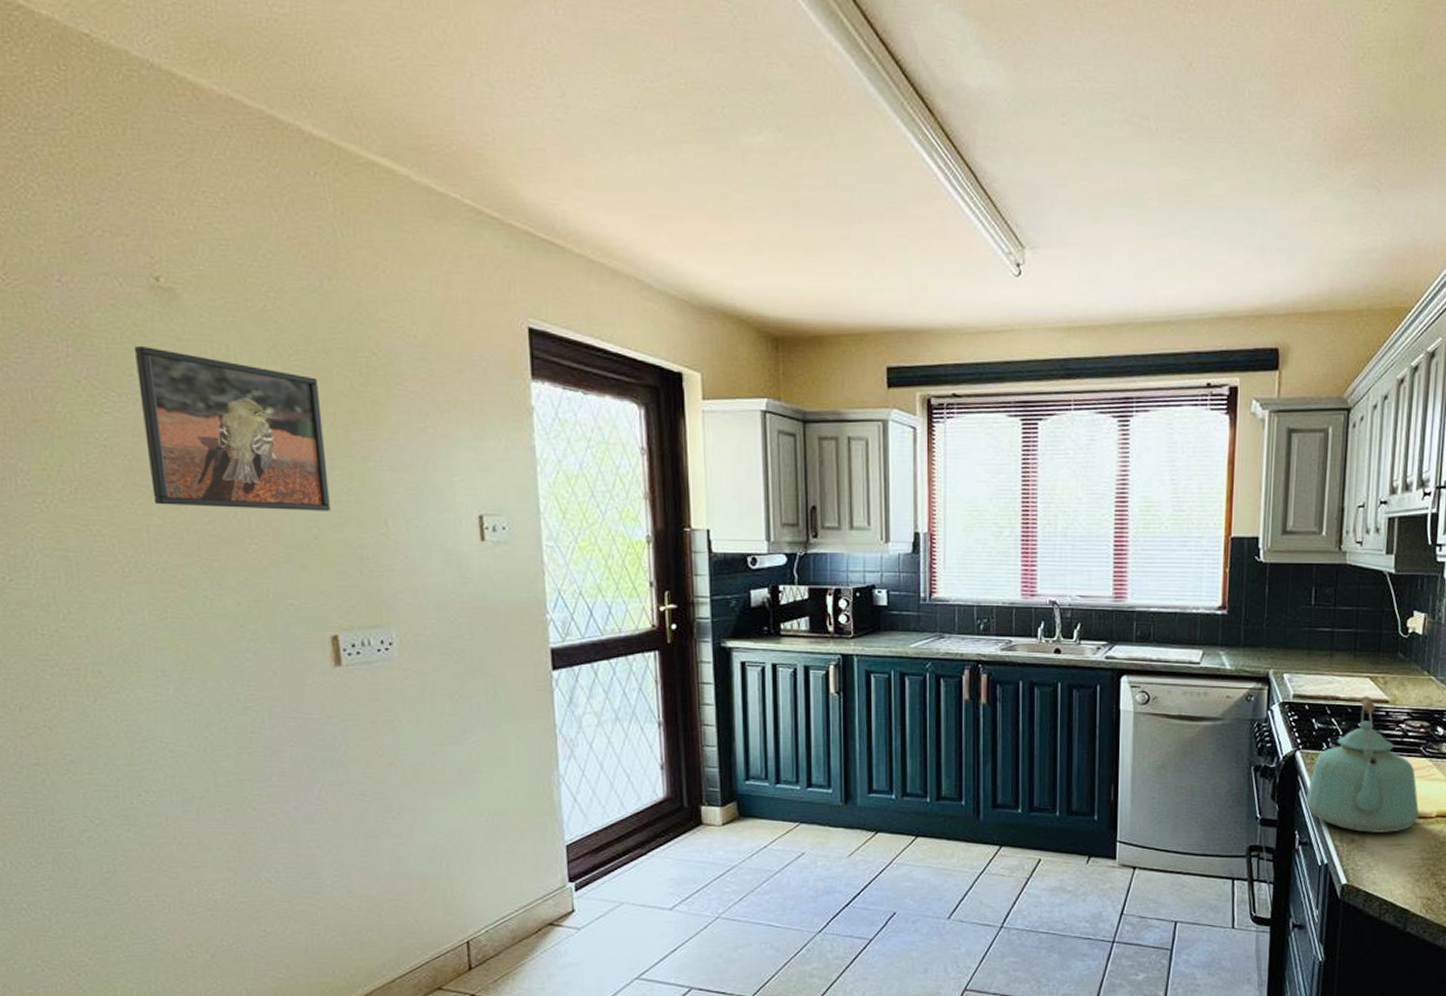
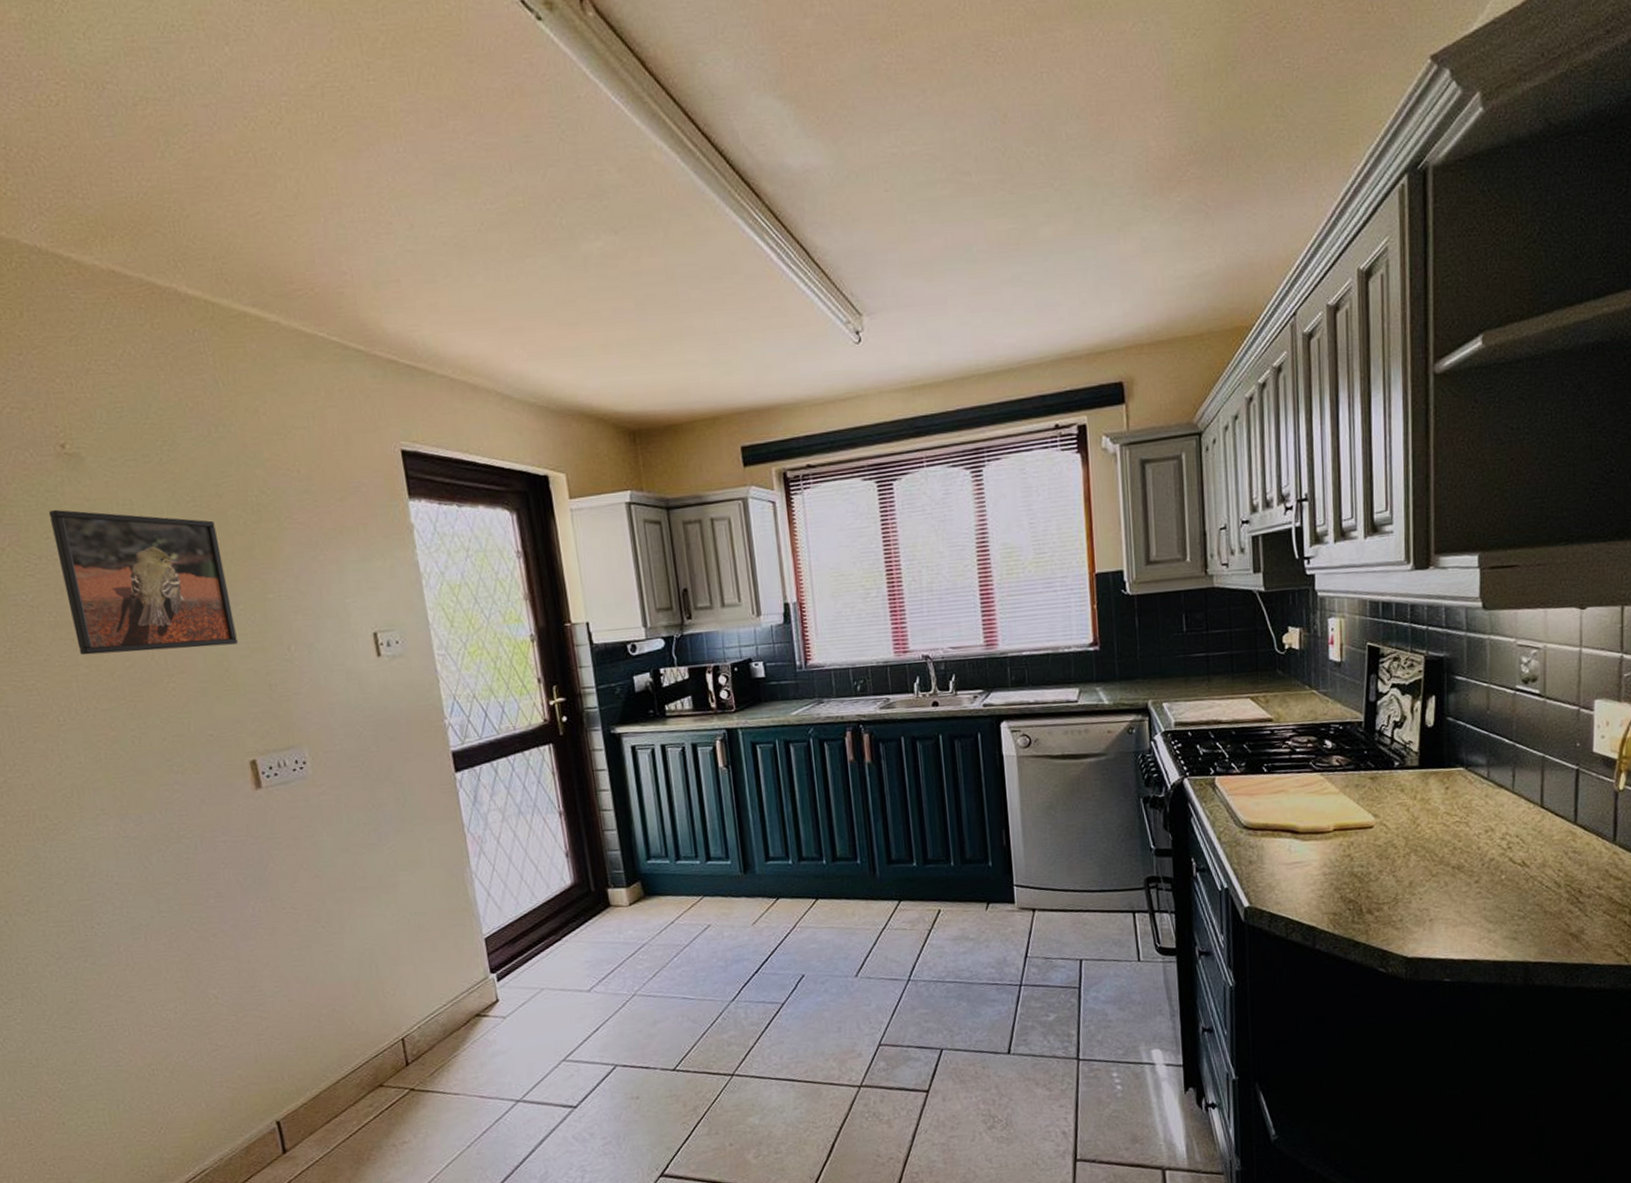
kettle: present [1305,695,1419,834] -> none [1198,716,1316,854]

